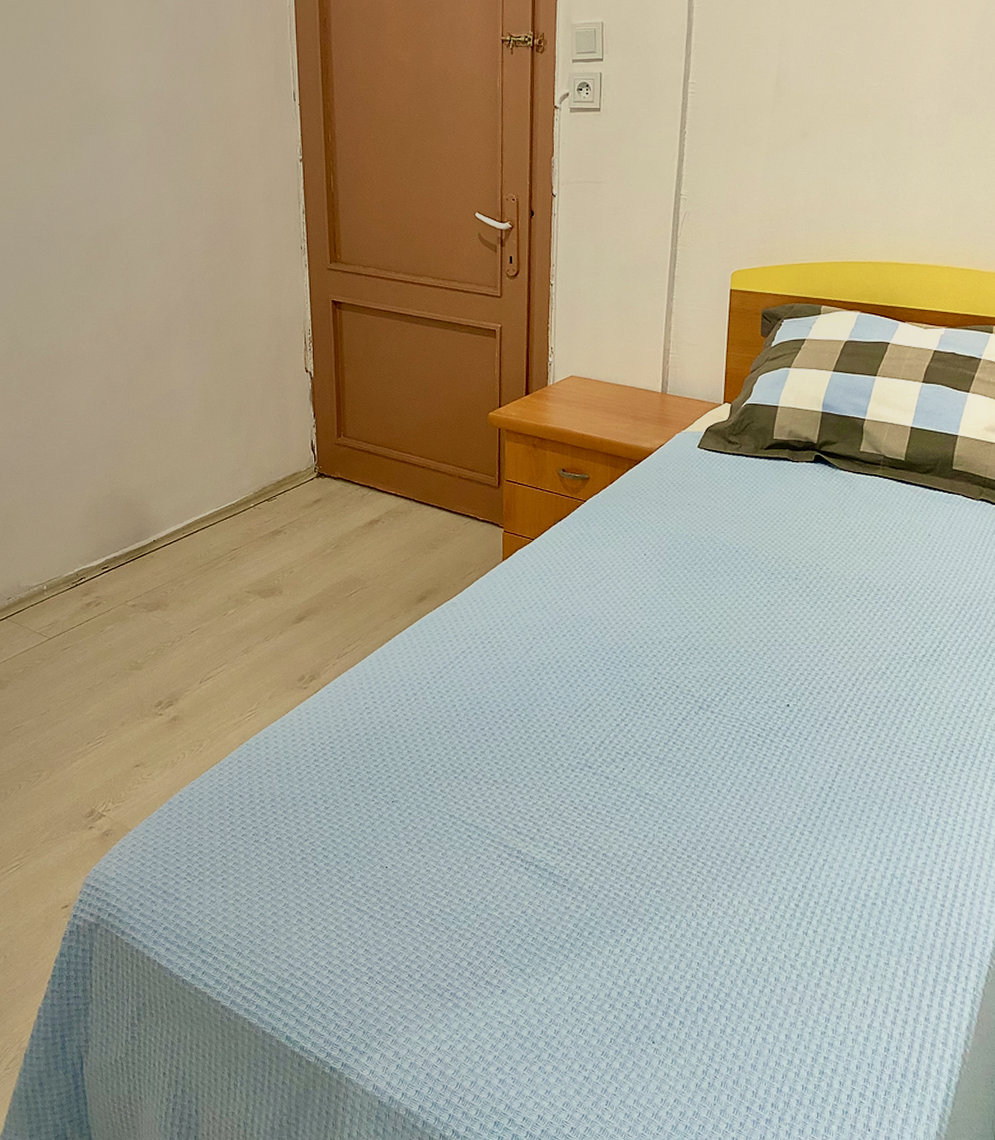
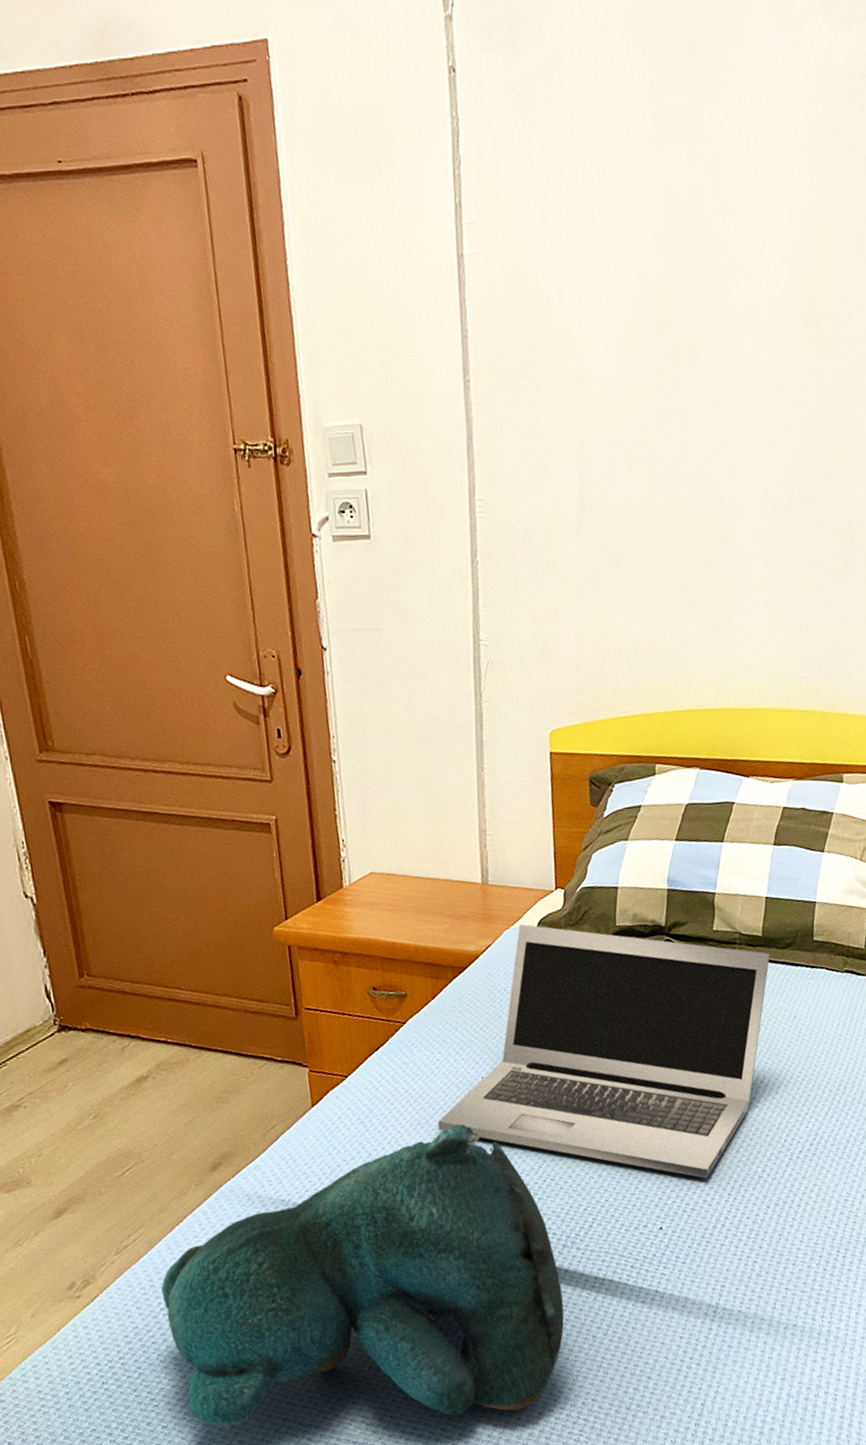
teddy bear: none [368,591,694,843] -> present [161,1124,565,1427]
laptop: none [603,429,910,667] -> present [437,924,770,1179]

